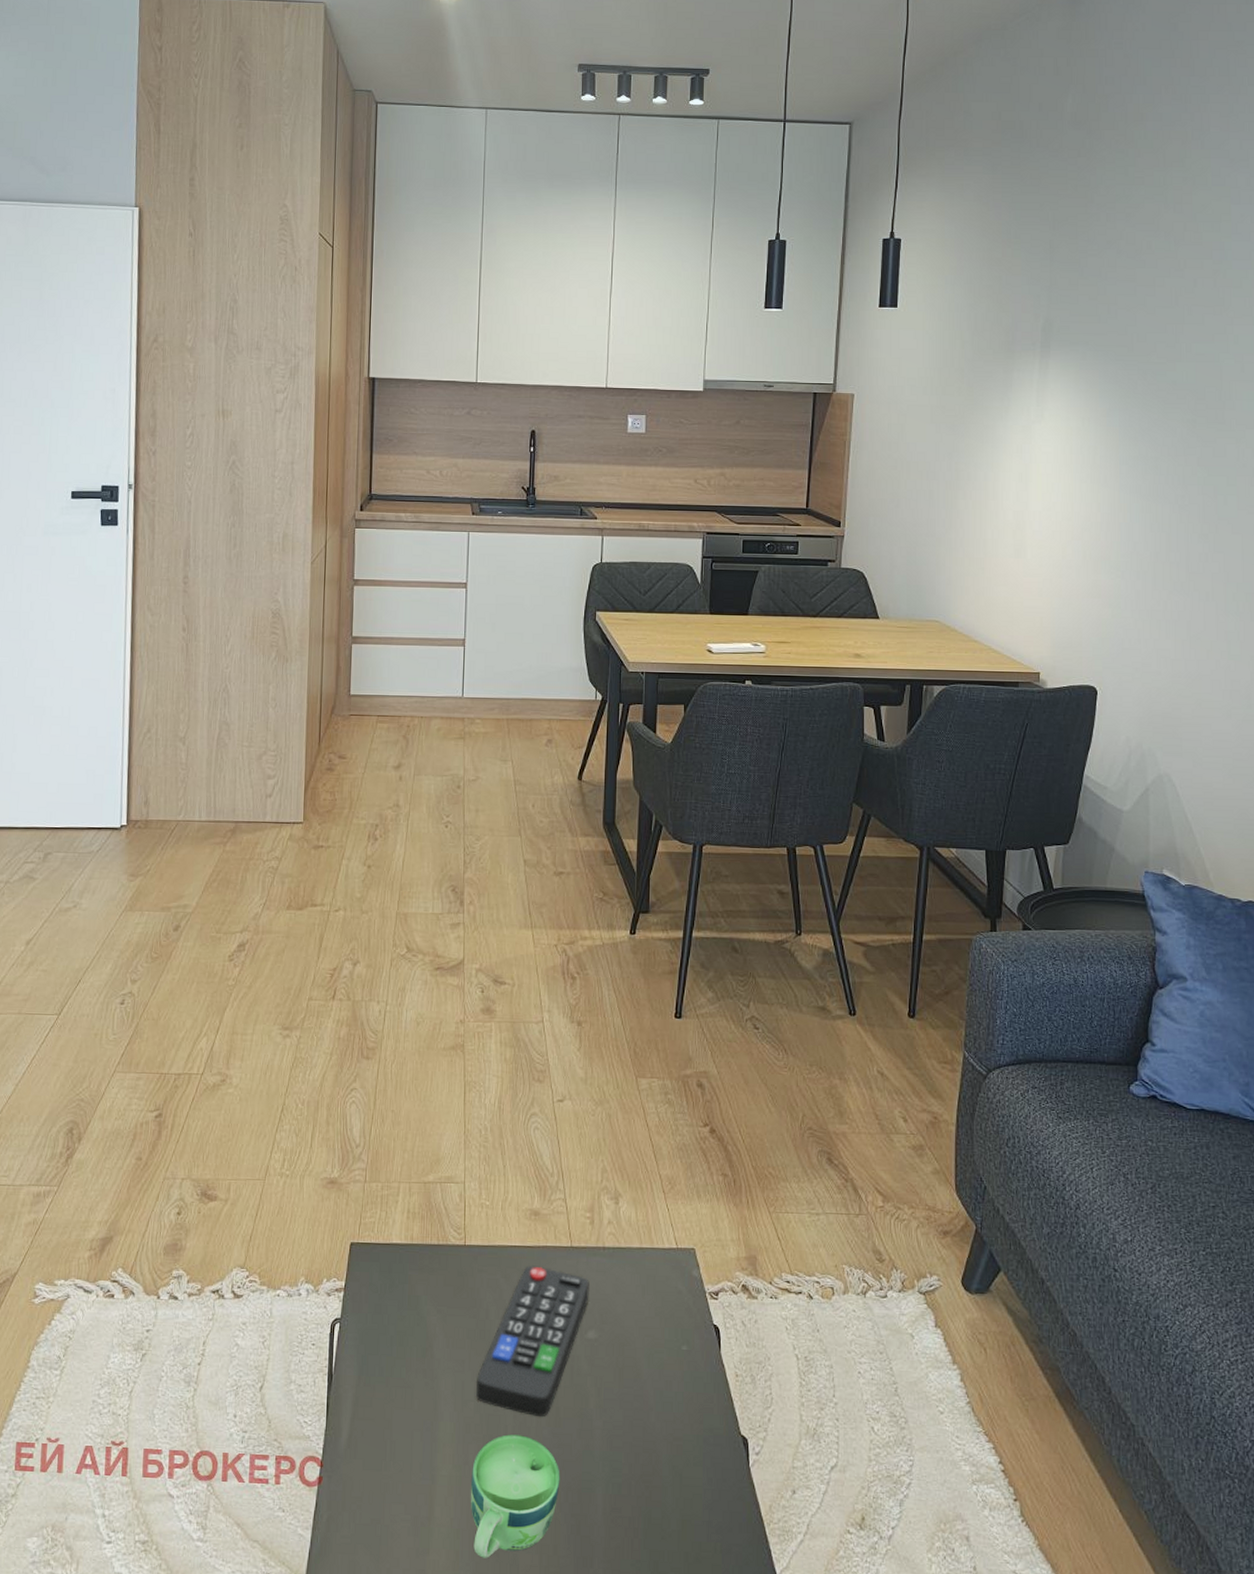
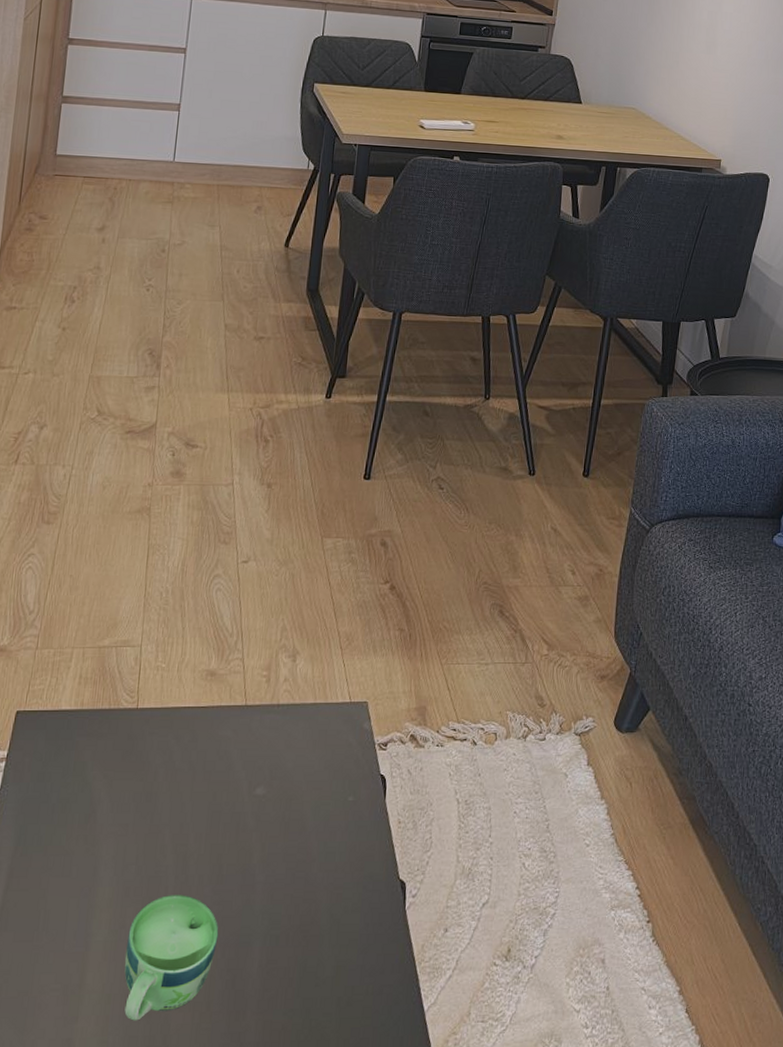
remote control: present [476,1265,589,1416] -> none [138,726,262,875]

